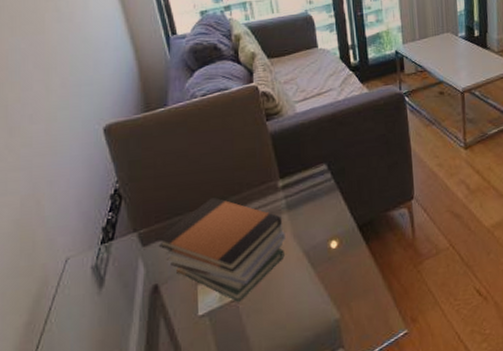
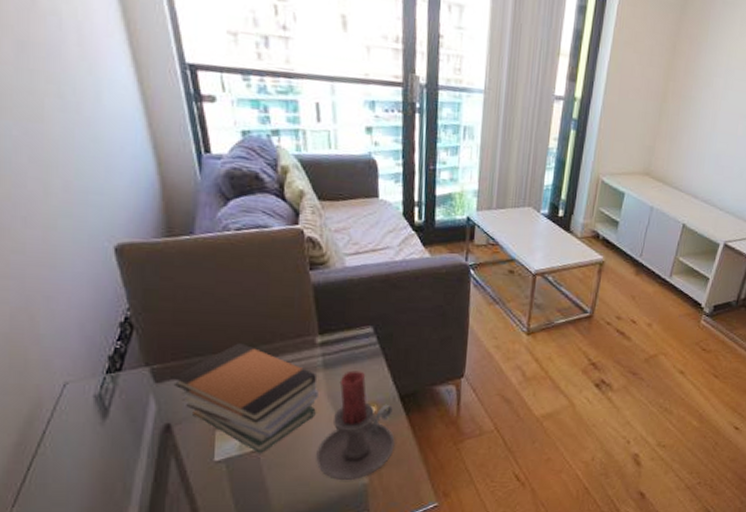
candle holder: none [289,207,360,319] -> present [316,370,395,480]

